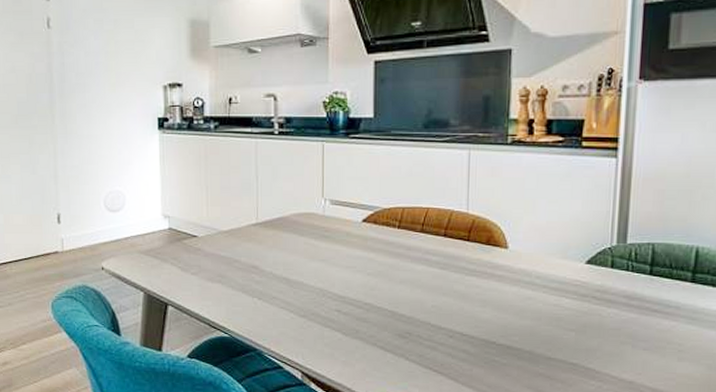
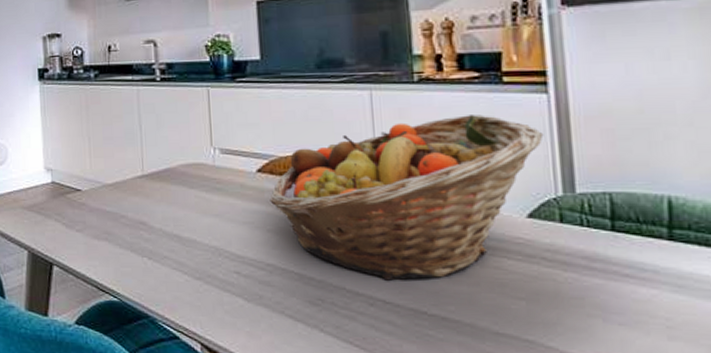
fruit basket: none [372,175,609,317] -> present [269,115,544,281]

